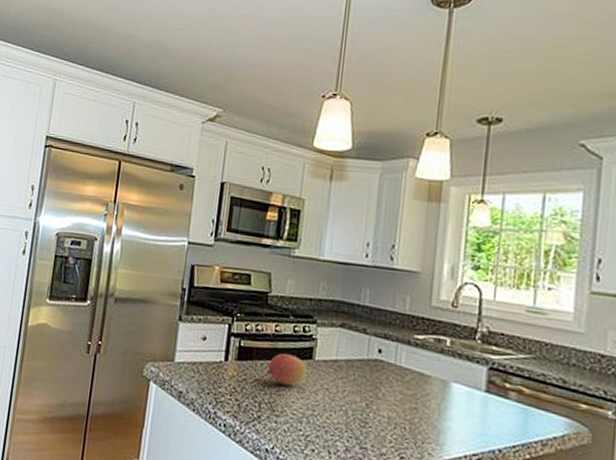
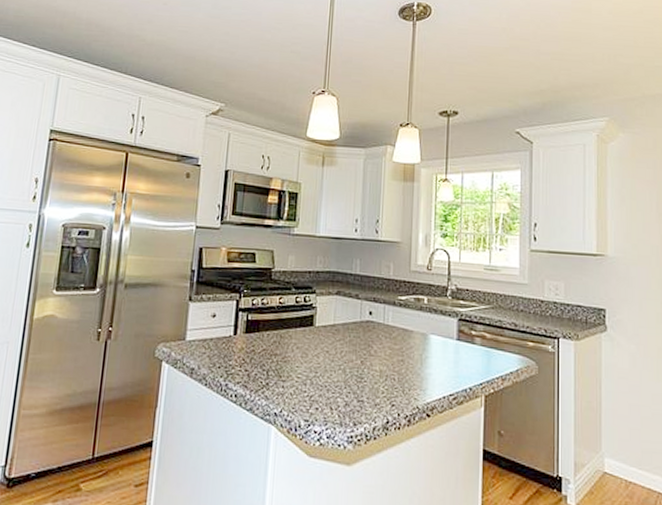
fruit: present [267,353,307,386] -> none [273,323,309,353]

